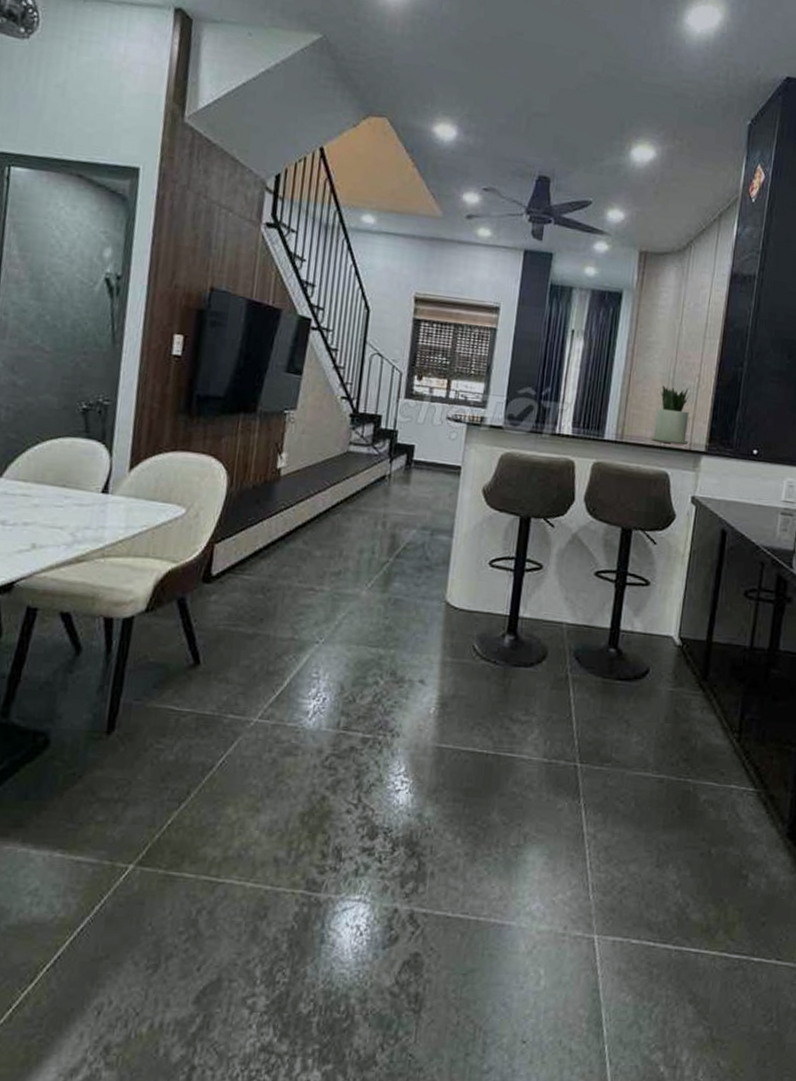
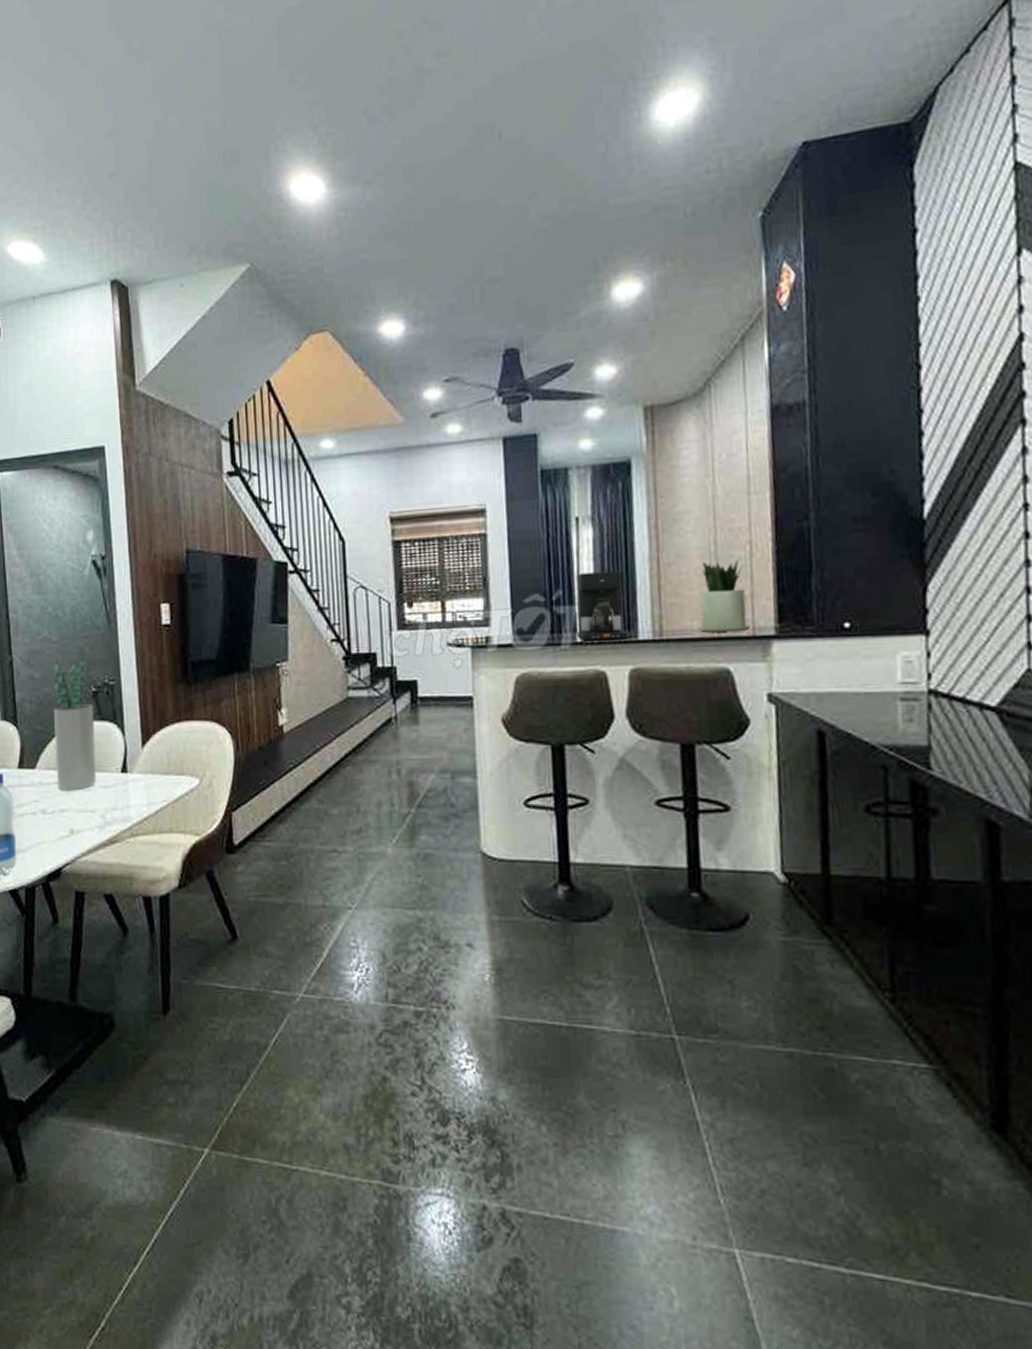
vase: none [24,364,84,506] -> present [53,648,97,791]
coffee maker: none [557,377,601,438] -> present [576,571,628,641]

